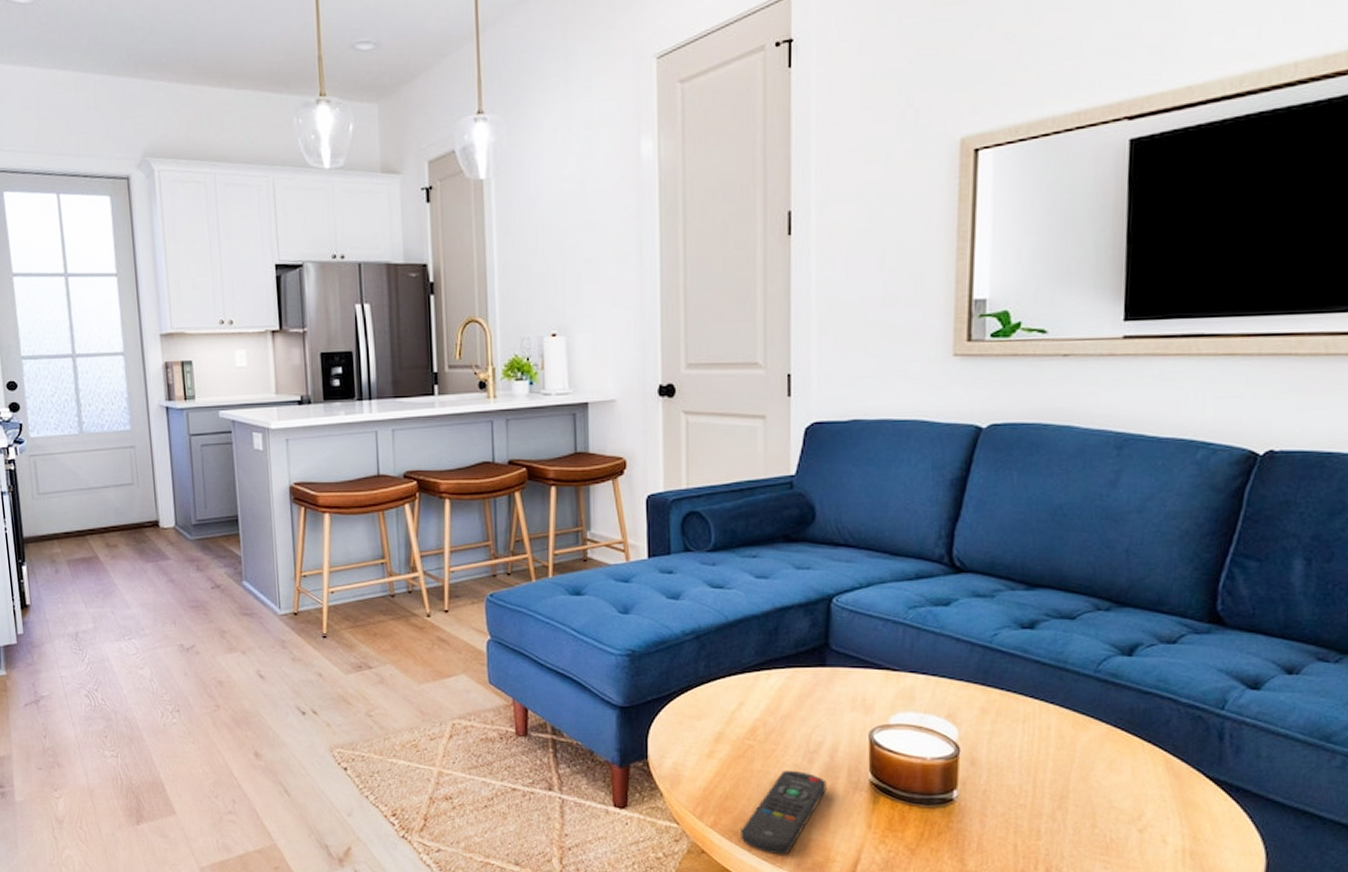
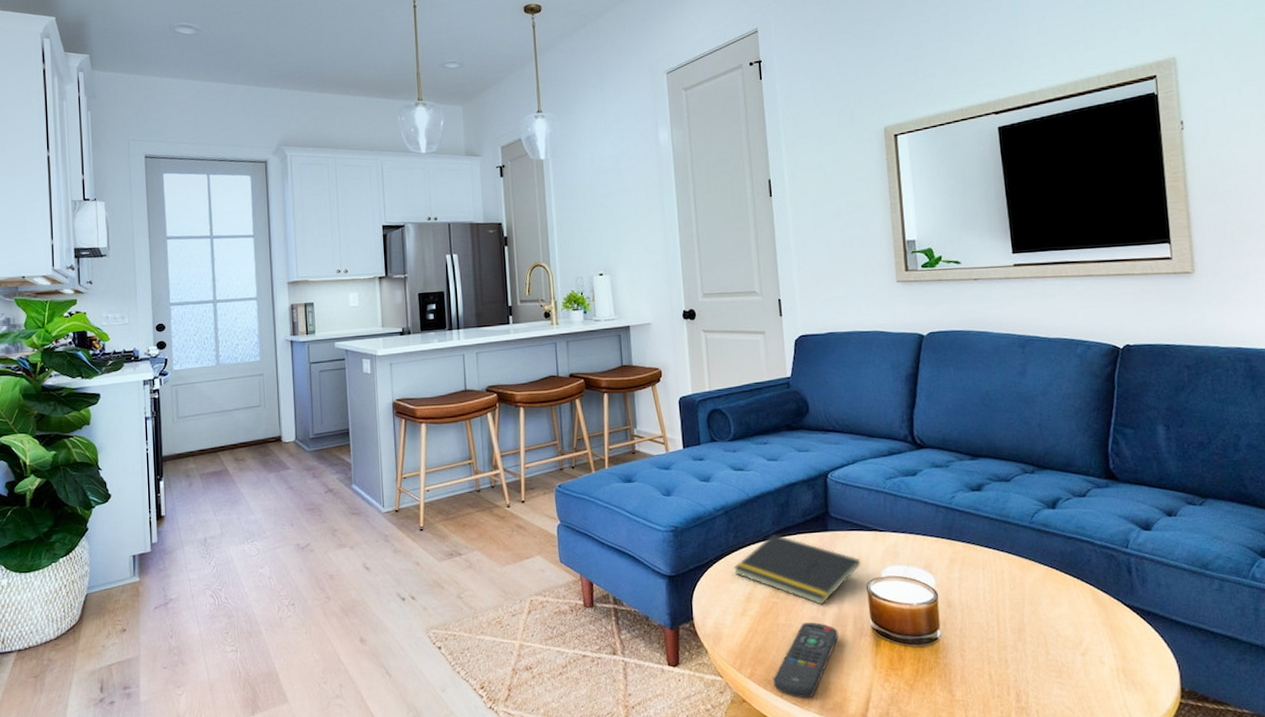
notepad: none [701,665,865,752] -> present [733,534,861,605]

